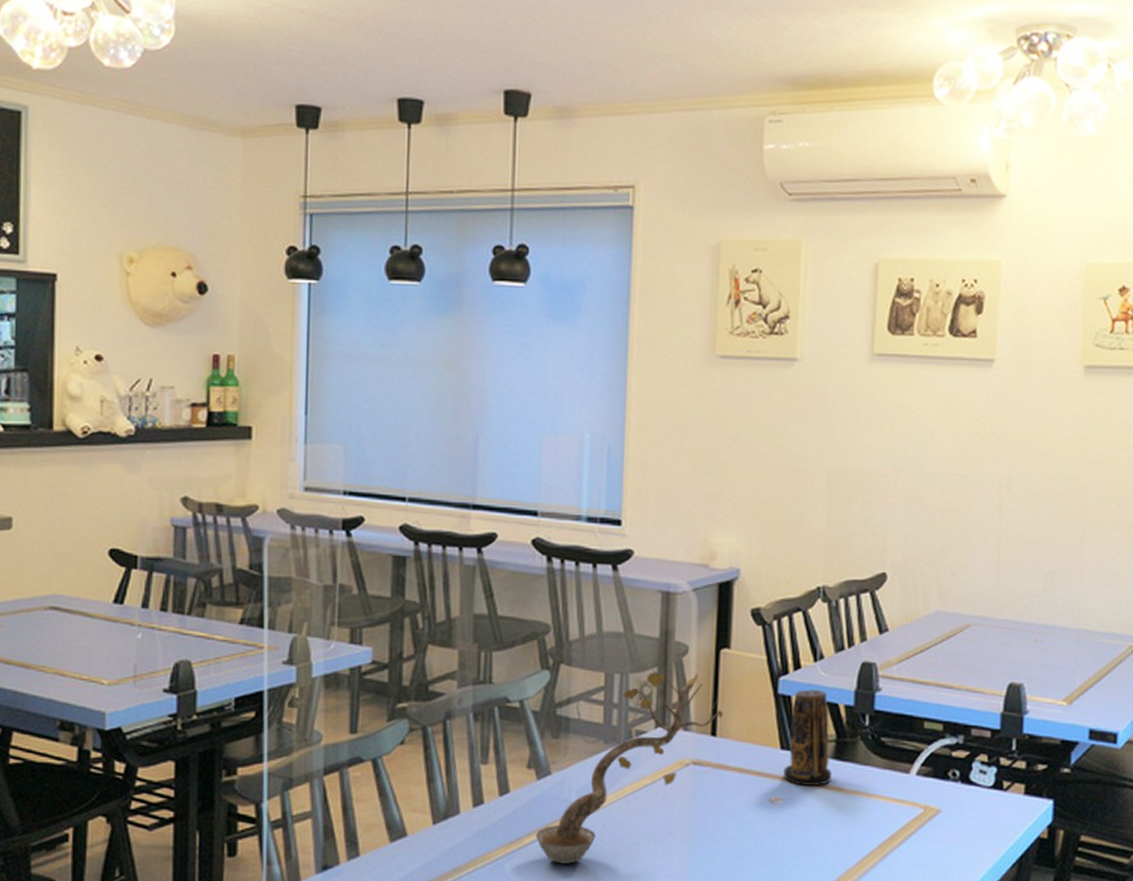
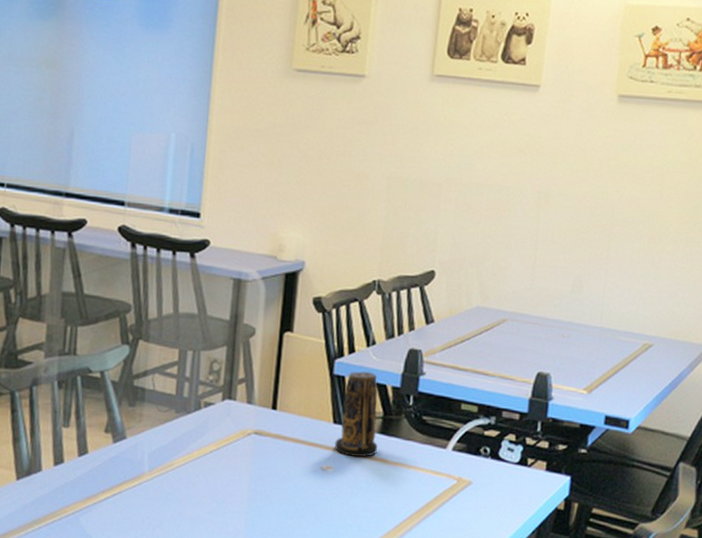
plant: present [535,638,724,865] -> none [109,321,284,520]

